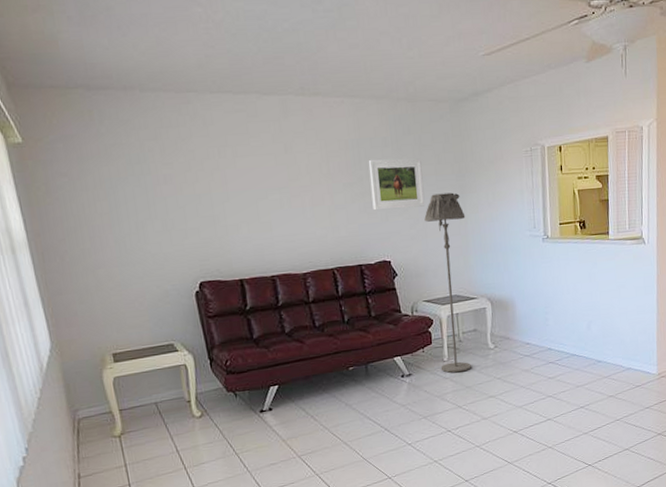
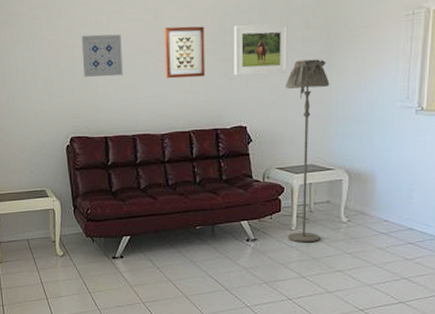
wall art: none [203,168,255,215] -> present [81,34,123,77]
wall art: none [295,160,344,215] -> present [163,26,206,79]

